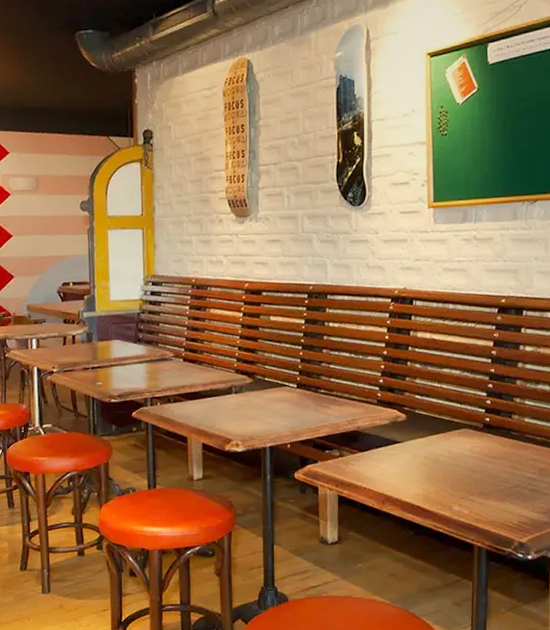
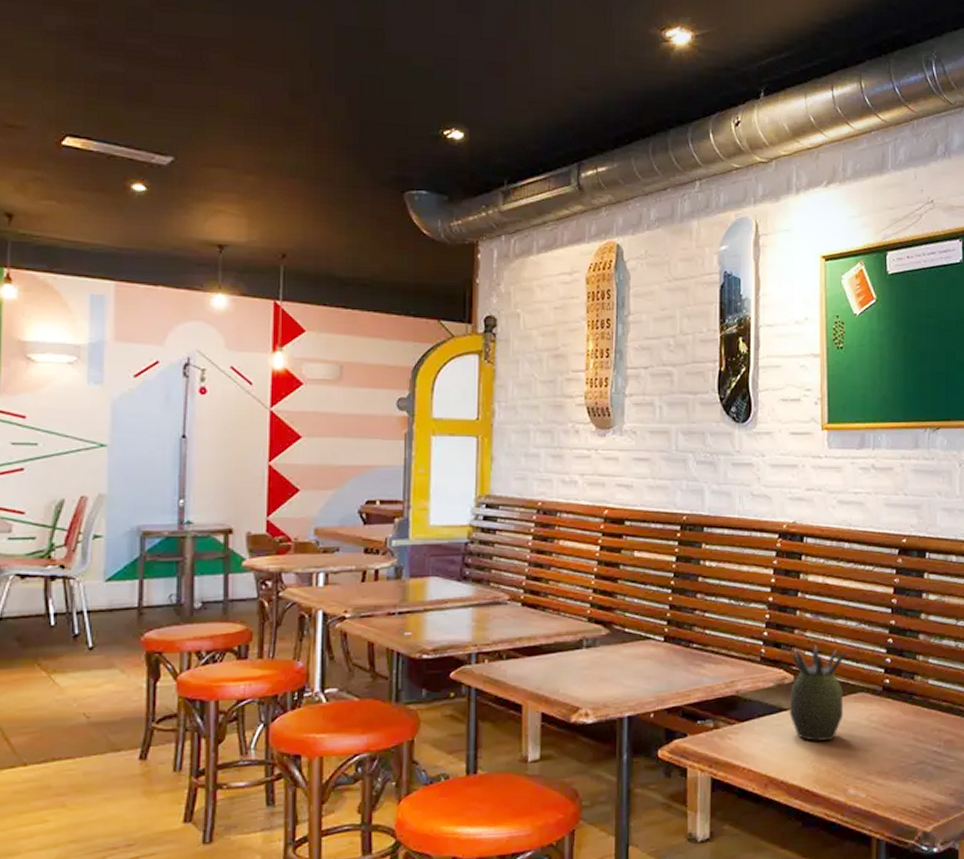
succulent plant: none [402,390,451,468] -> present [789,645,847,741]

